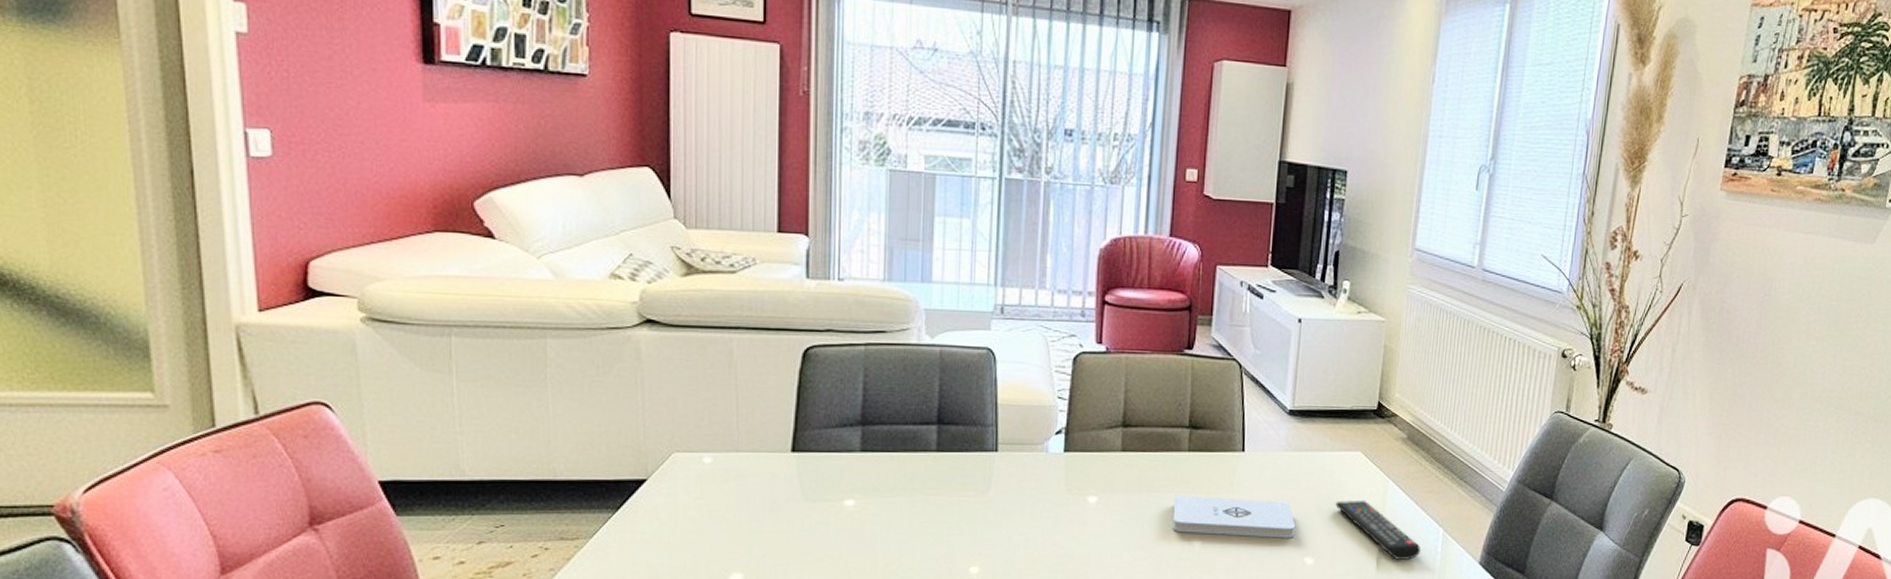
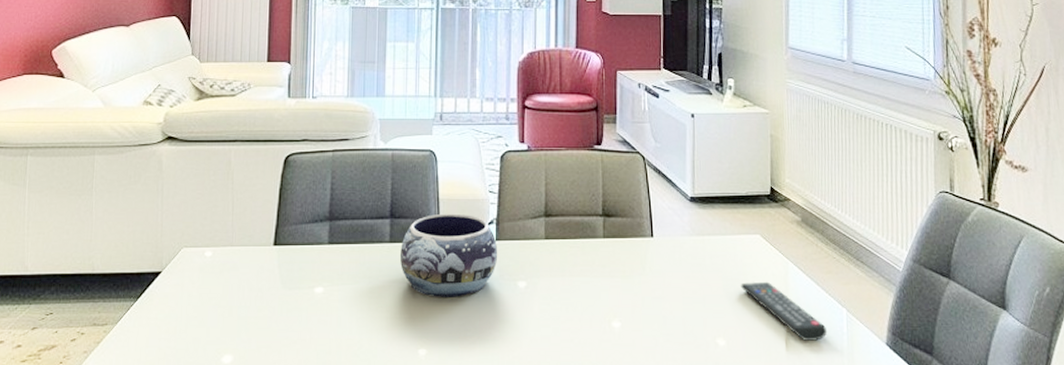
decorative bowl: none [949,420,1066,514] -> present [400,213,498,299]
notepad: present [1172,495,1296,538] -> none [593,279,706,320]

